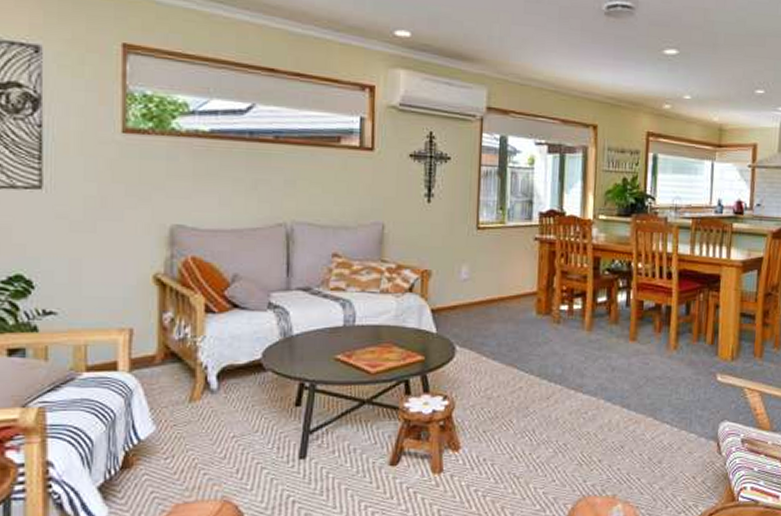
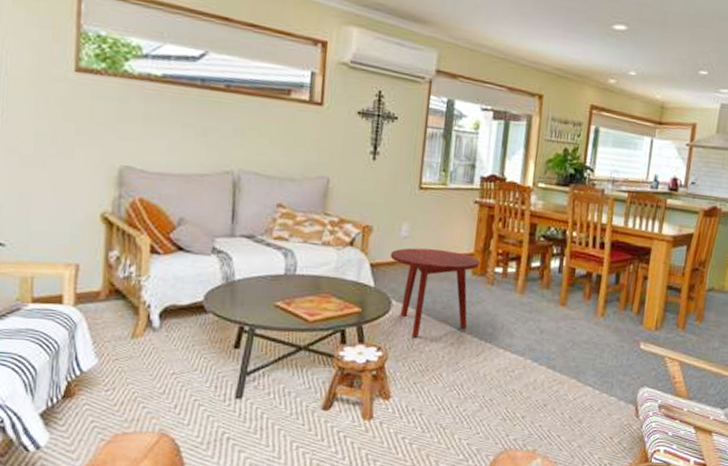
side table: none [451,290,545,383] -> present [390,247,480,337]

